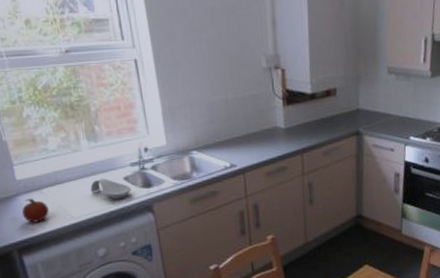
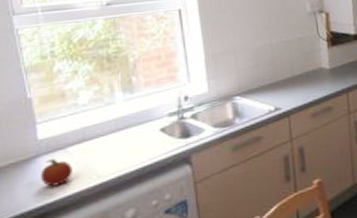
spoon rest: present [90,179,131,200] -> none [122,131,168,154]

